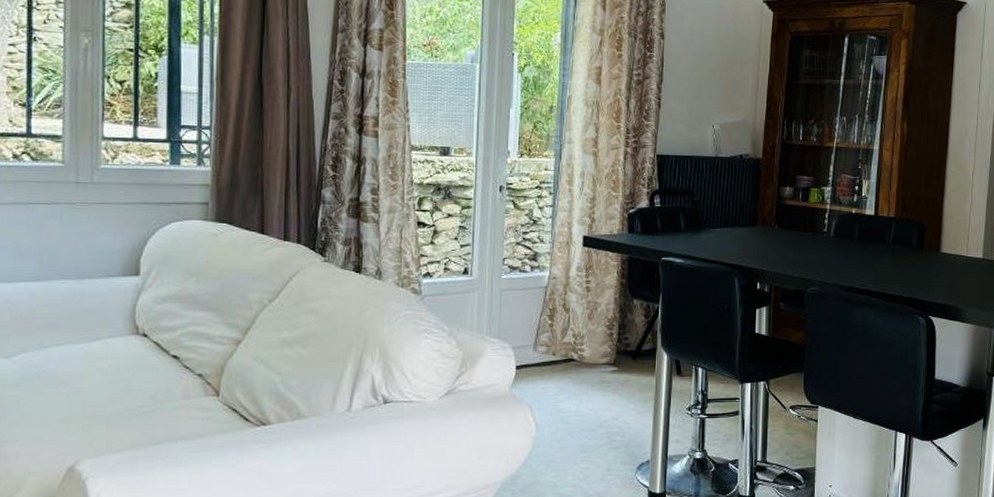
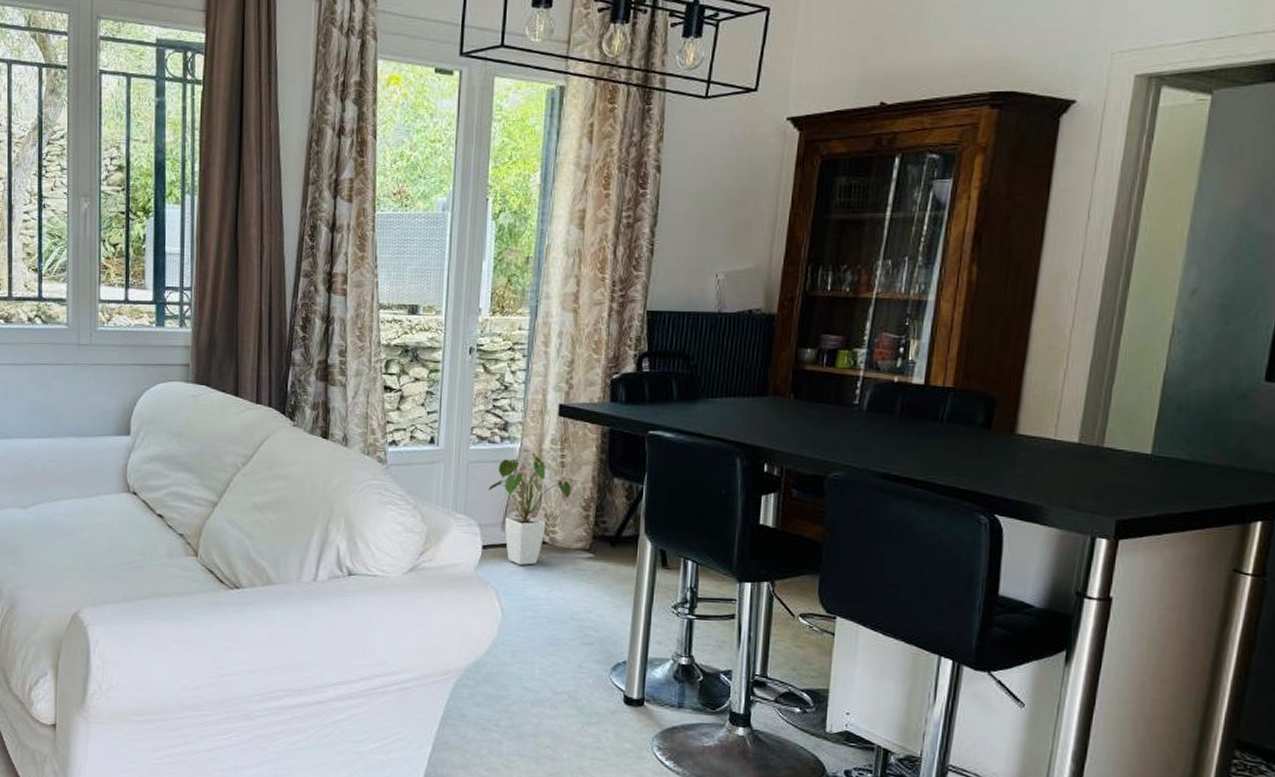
house plant: none [520,279,596,381] -> present [488,452,572,565]

